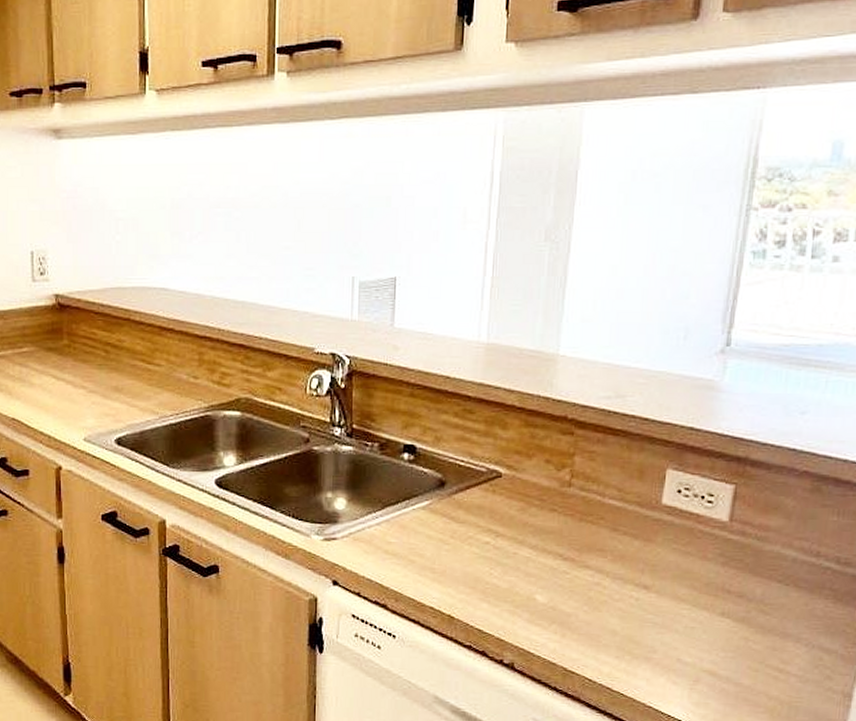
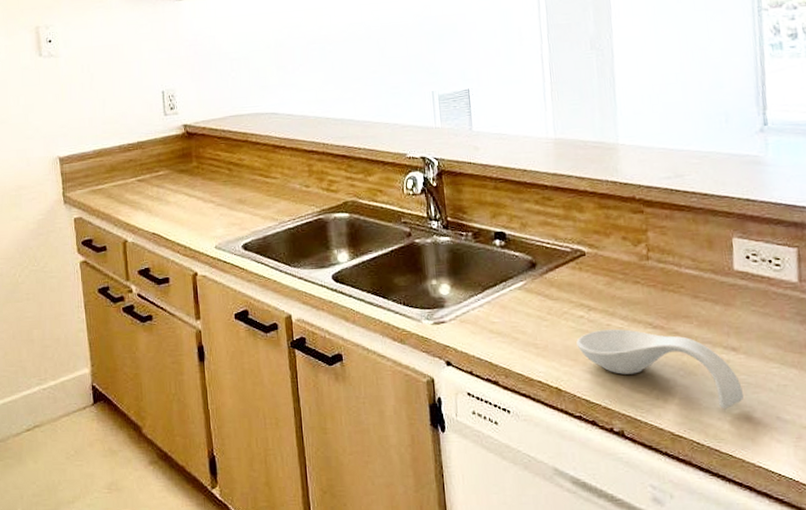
spoon rest: none [477,557,647,648] -> present [576,329,744,410]

